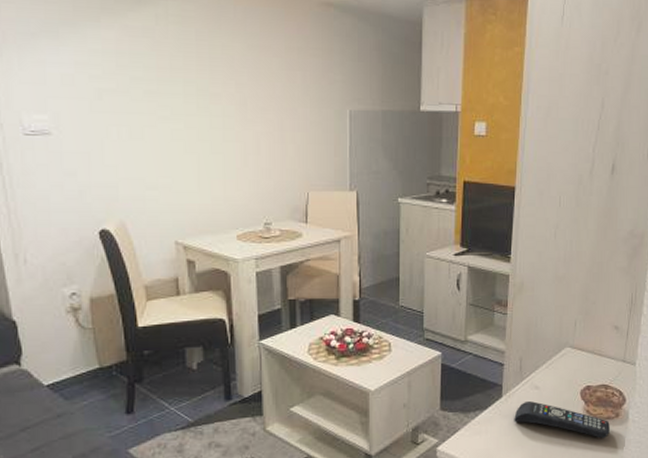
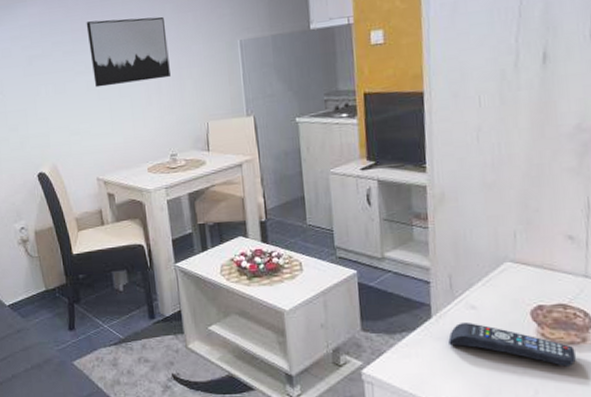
wall art: none [176,61,271,139] -> present [86,16,170,88]

